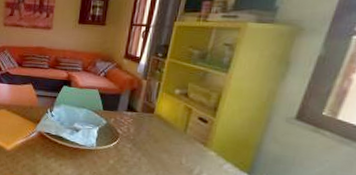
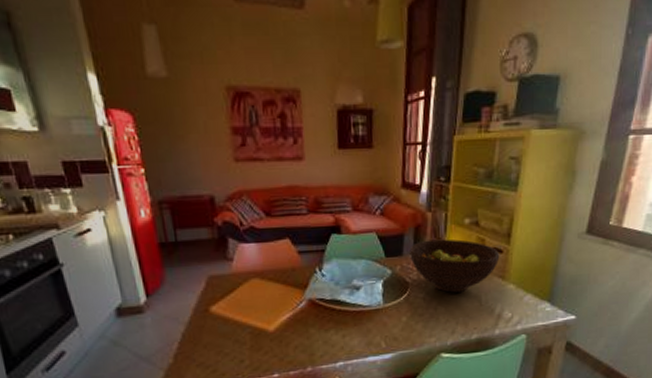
fruit bowl: none [123,102,205,150] -> present [409,239,500,293]

